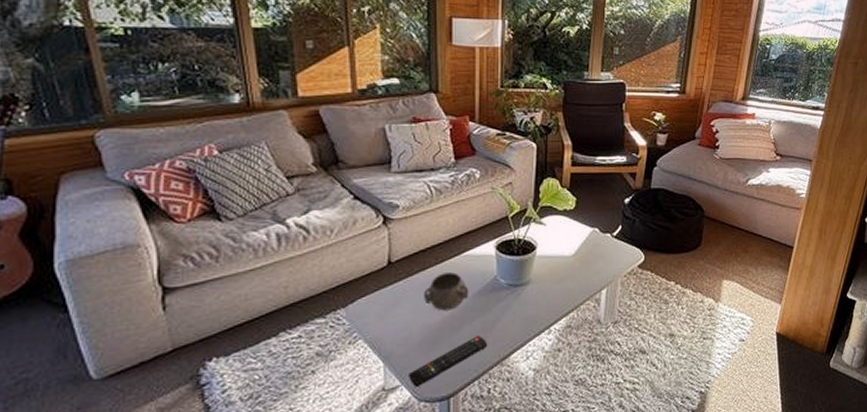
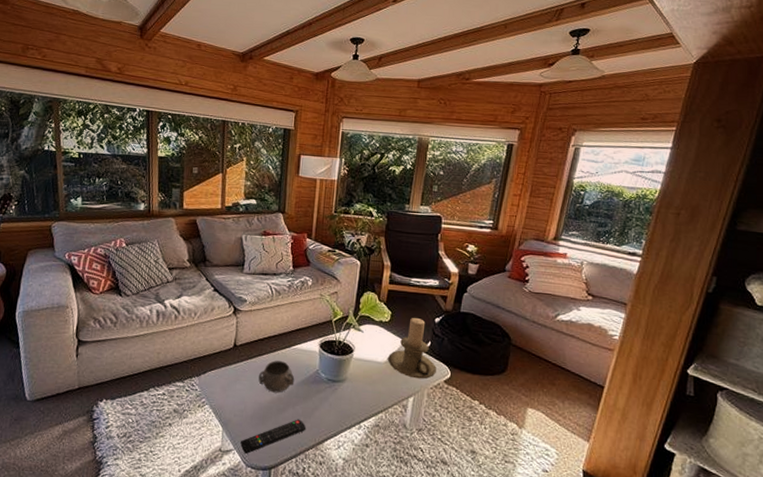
candle holder: none [576,201,629,268] -> present [388,318,436,379]

